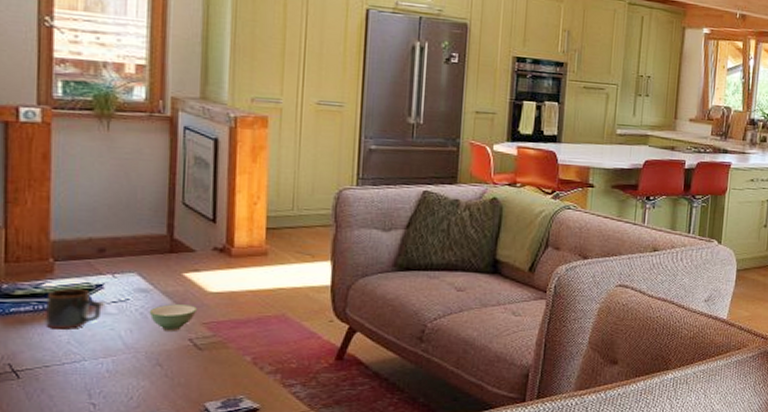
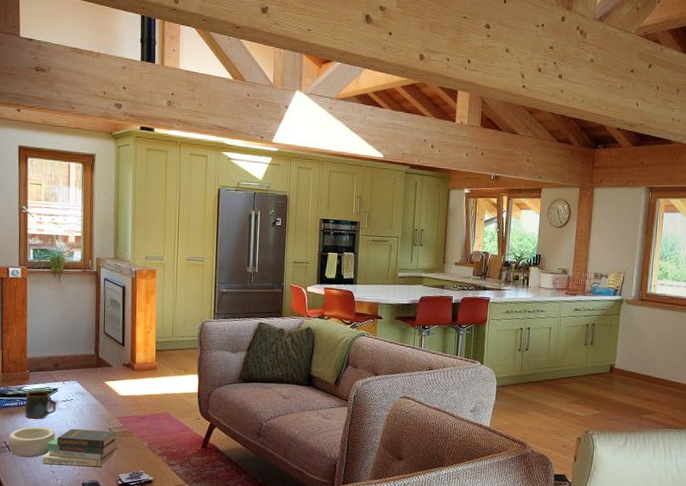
bowl: none [16,340,99,387] -> present [8,426,55,458]
books: none [75,341,210,394] -> present [42,428,122,467]
bowl: present [149,304,198,333] -> none [84,403,114,423]

